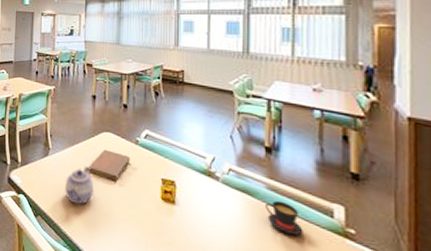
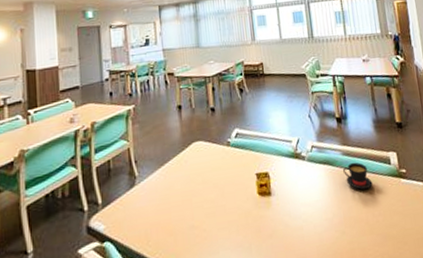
teapot: present [65,166,94,205] -> none [158,184,191,231]
notebook: present [88,149,130,181] -> none [181,159,224,192]

